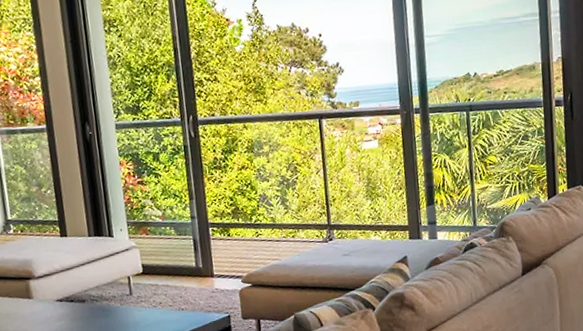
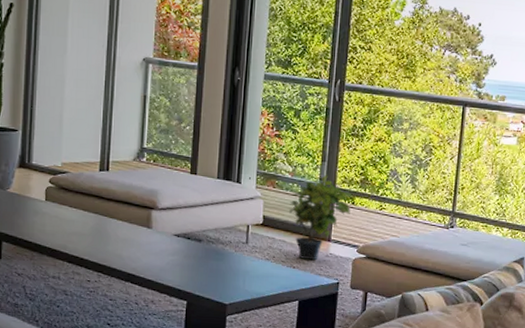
potted plant: none [166,211,228,300] -> present [289,174,354,261]

